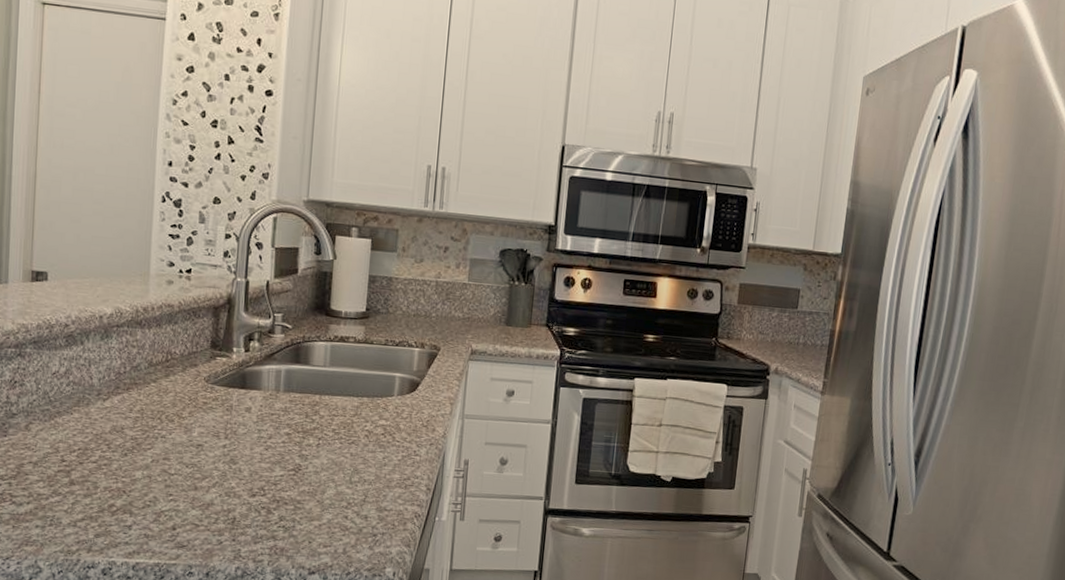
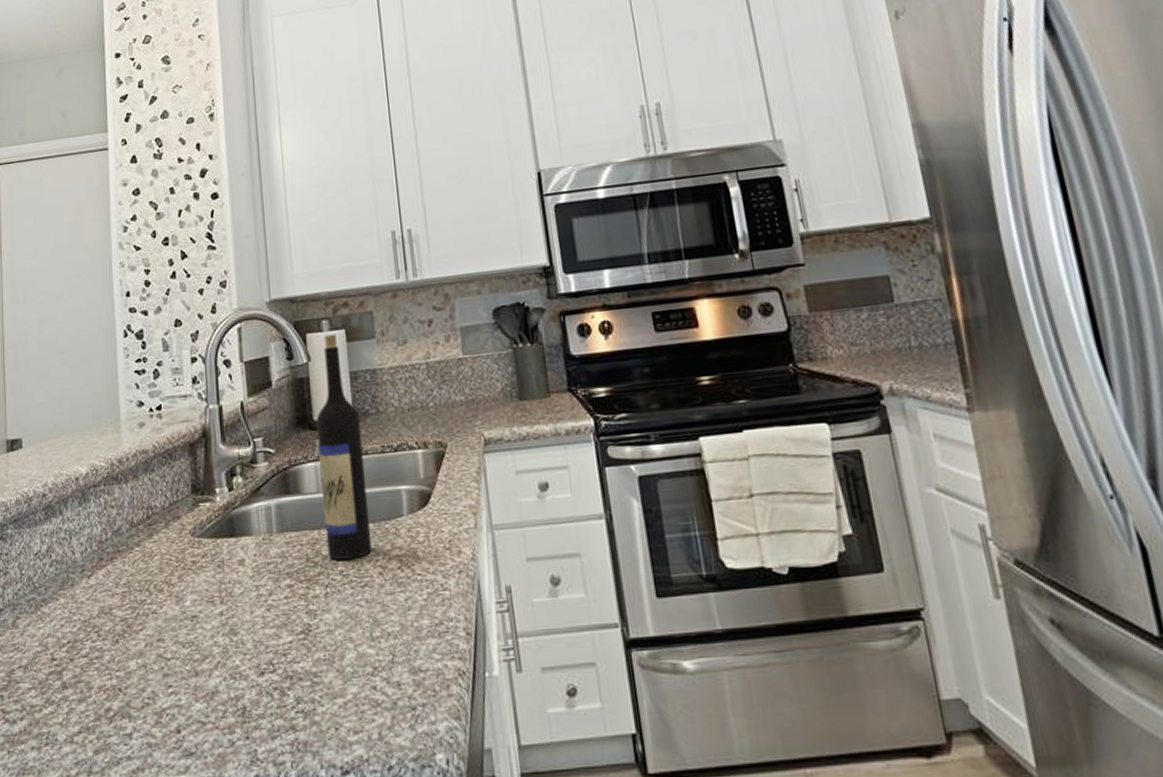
wine bottle: none [324,240,372,422] -> present [316,334,373,560]

